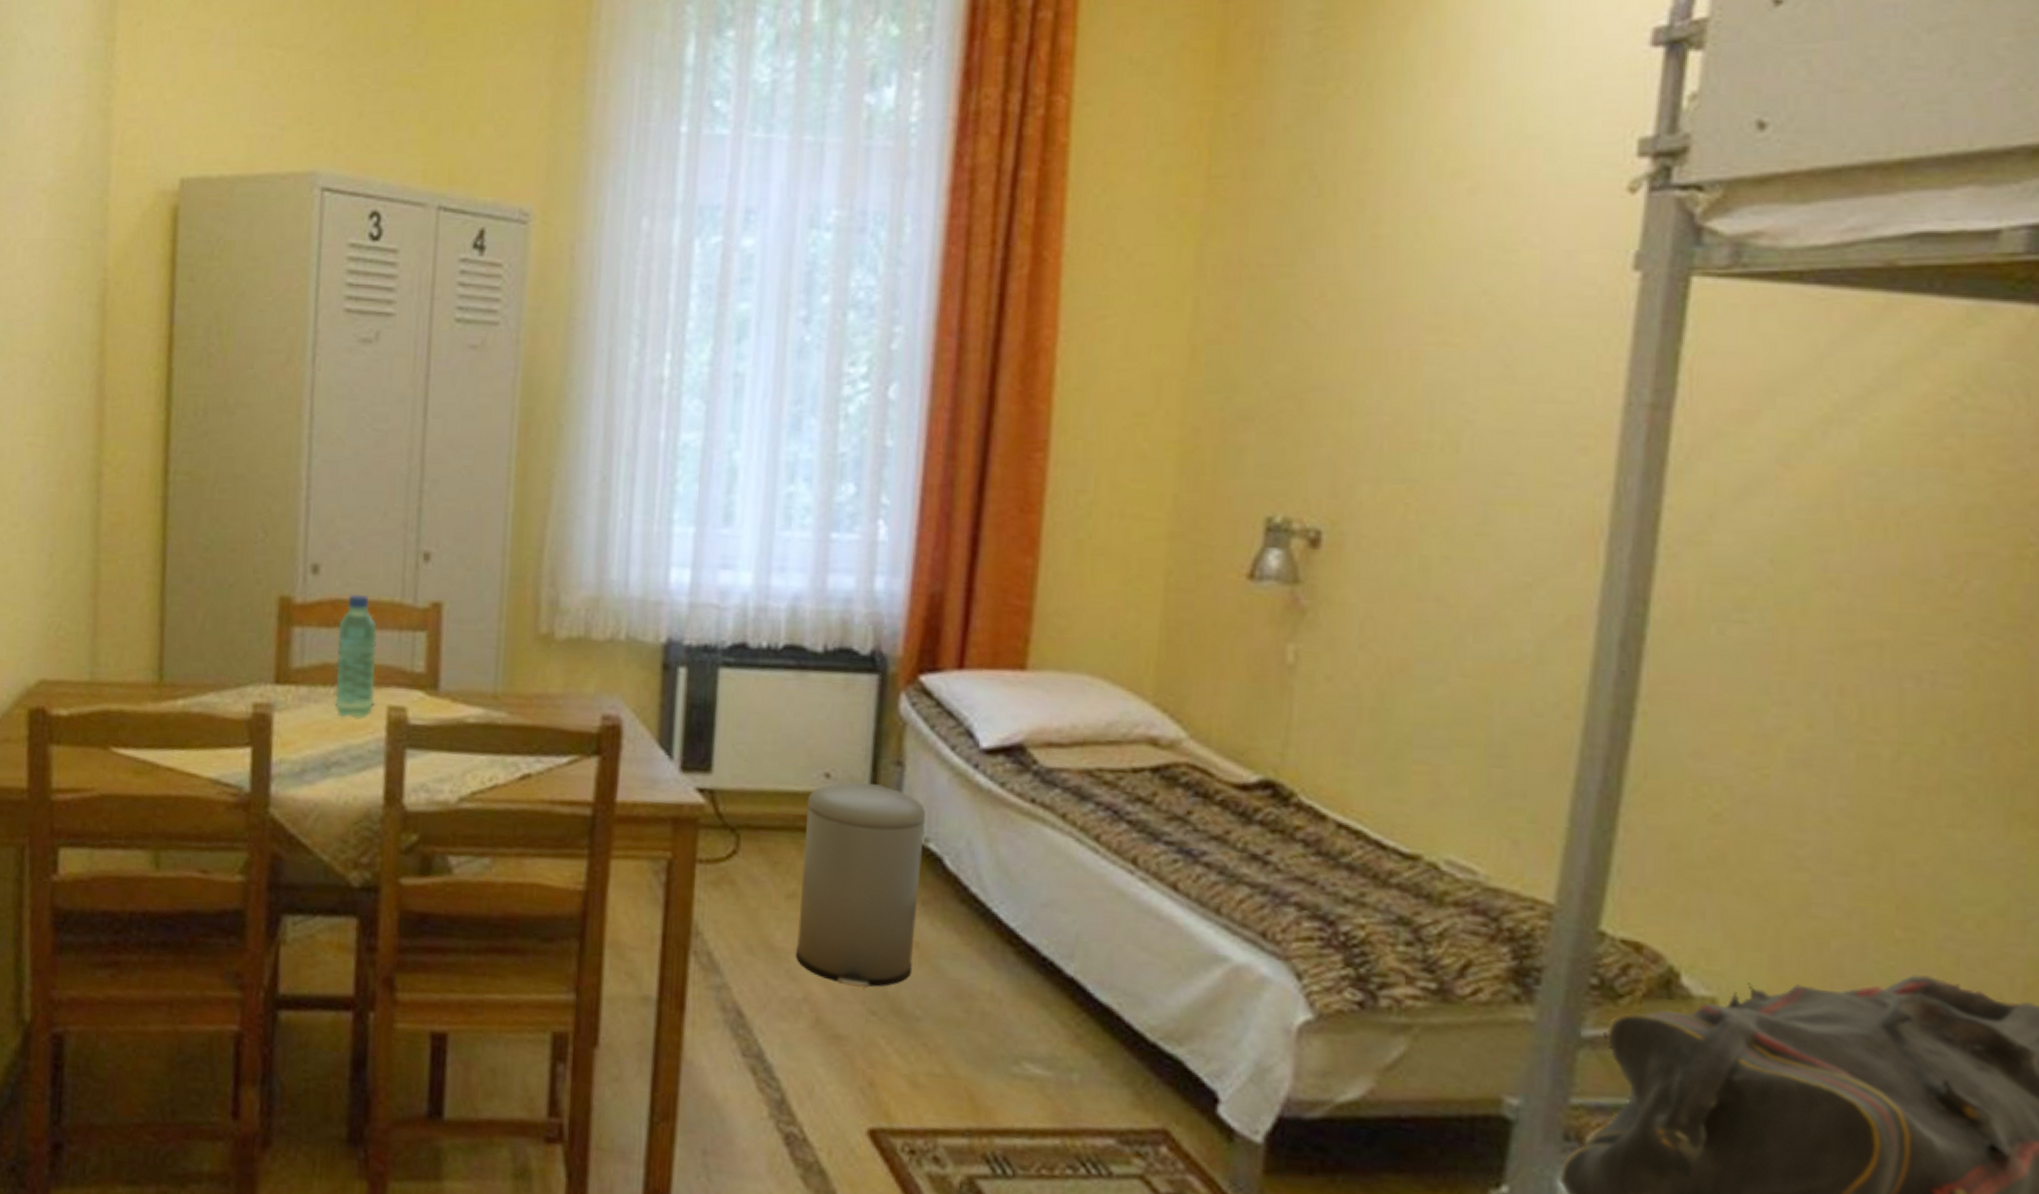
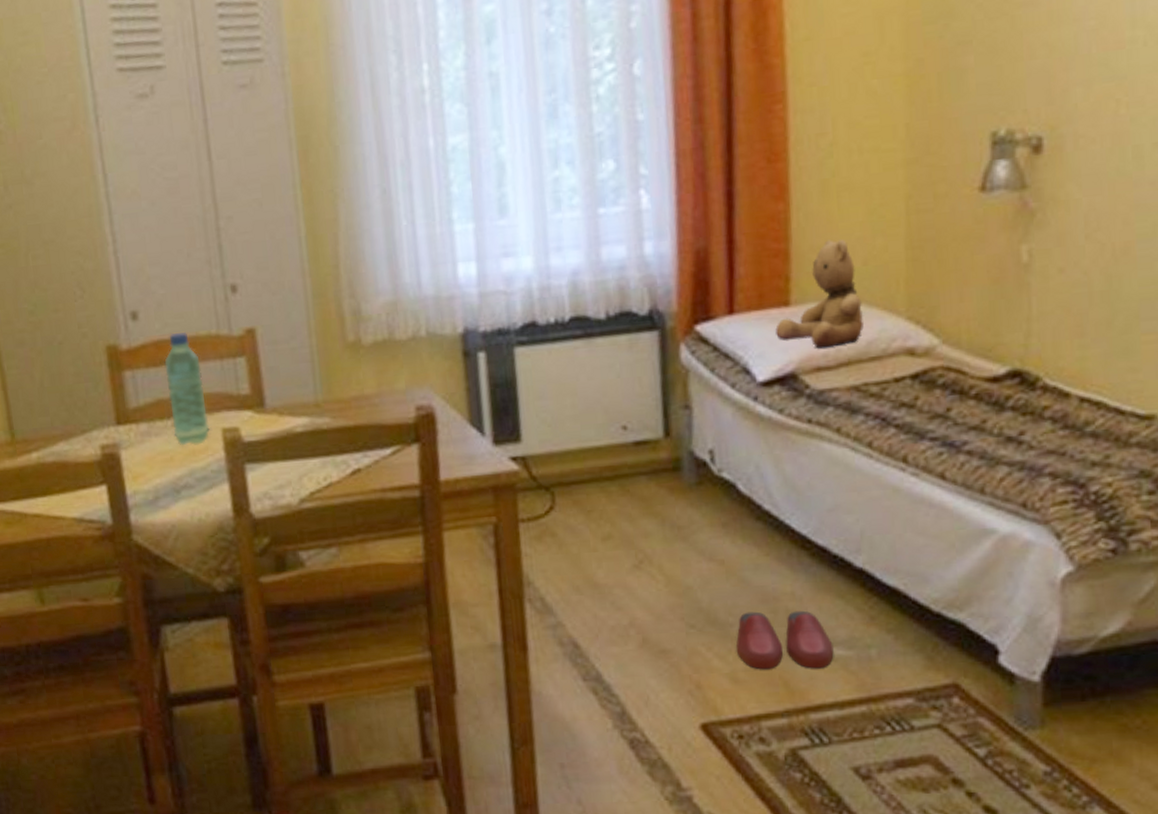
pedal bin: present [795,781,926,988] -> none [610,428,721,607]
slippers: none [921,1006,1031,1087] -> present [736,610,834,669]
teddy bear: none [1007,605,1106,723] -> present [775,240,864,348]

